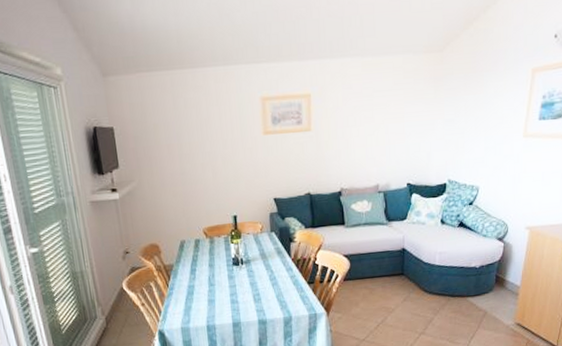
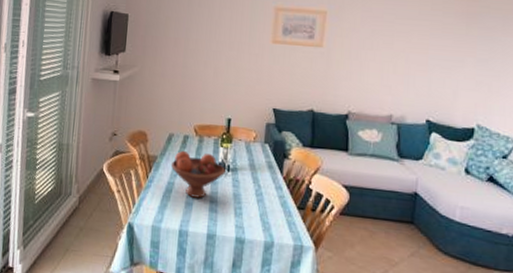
fruit bowl: none [187,252,240,295] -> present [170,150,225,198]

